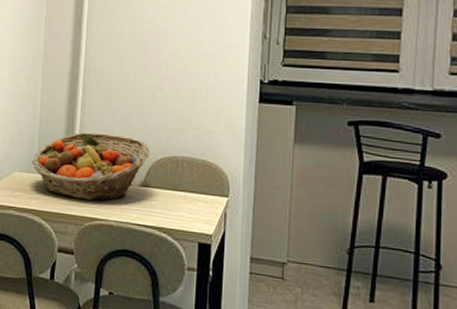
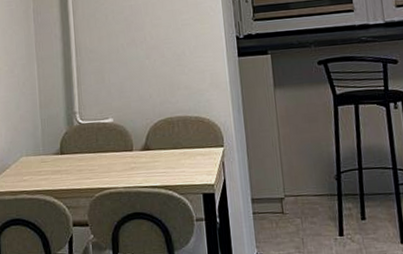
fruit basket: present [32,132,150,201] -> none [37,106,147,173]

